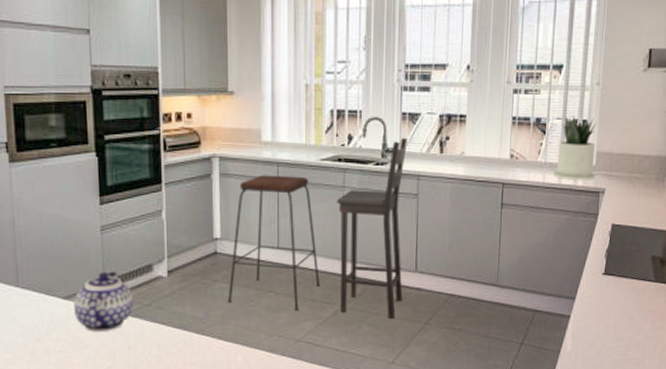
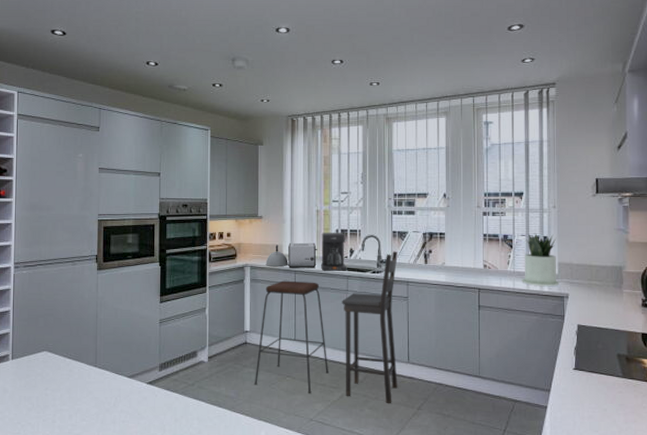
teapot: present [74,271,133,332] -> none [136,356,181,406]
kettle: none [239,129,269,157] -> present [265,244,288,266]
toaster: none [269,126,307,160] -> present [288,242,318,269]
coffee maker: none [311,114,343,163] -> present [321,233,346,271]

